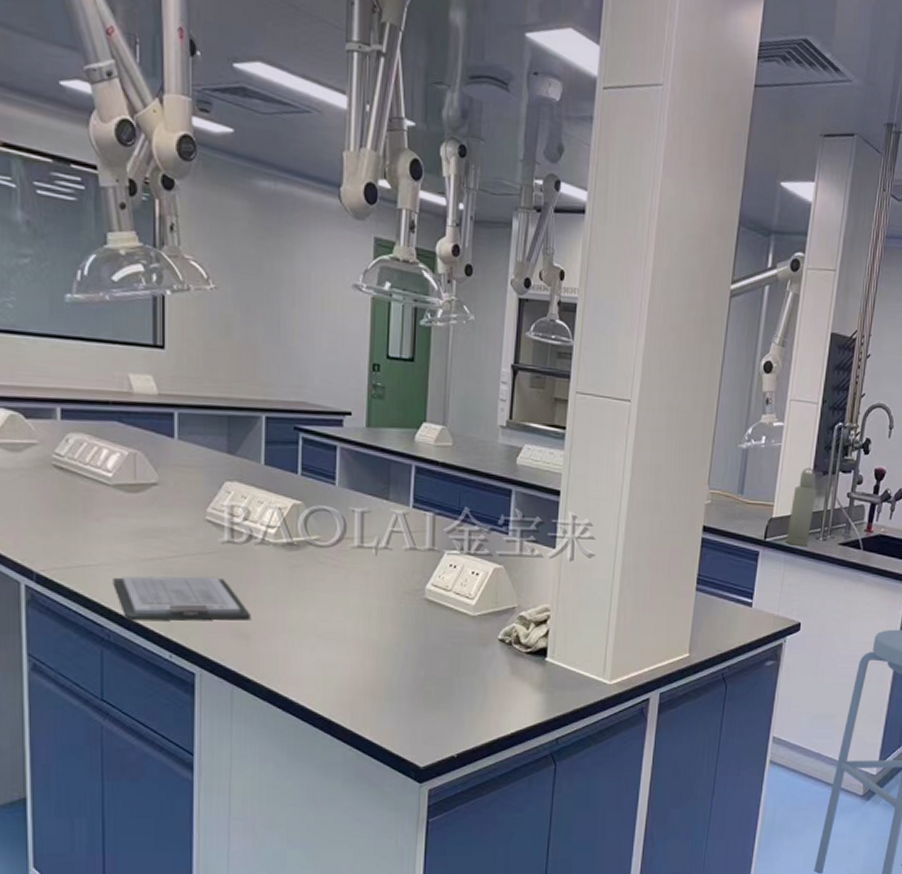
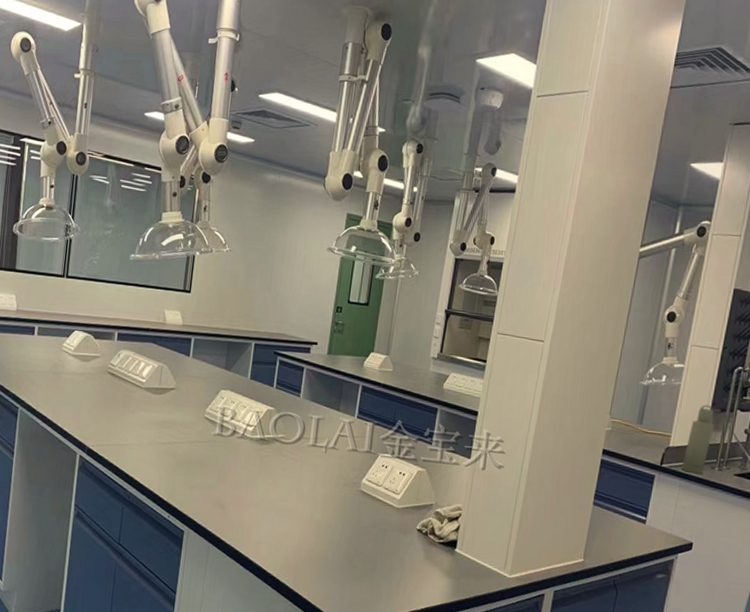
clipboard: present [113,575,250,621] -> none [136,454,228,494]

